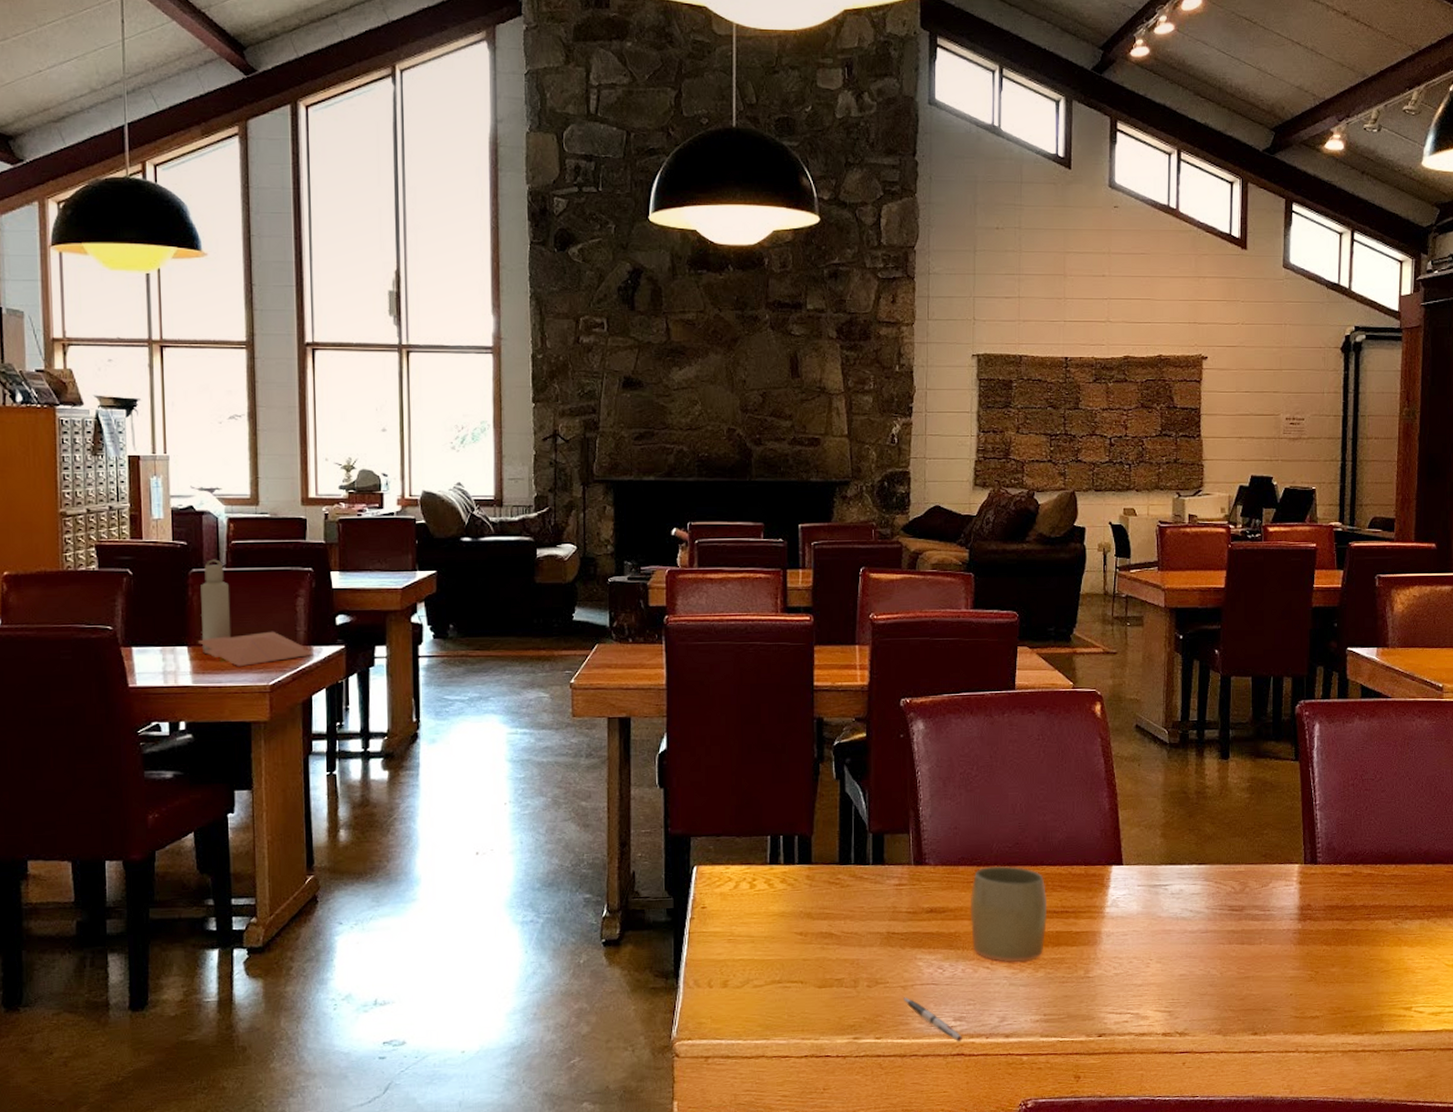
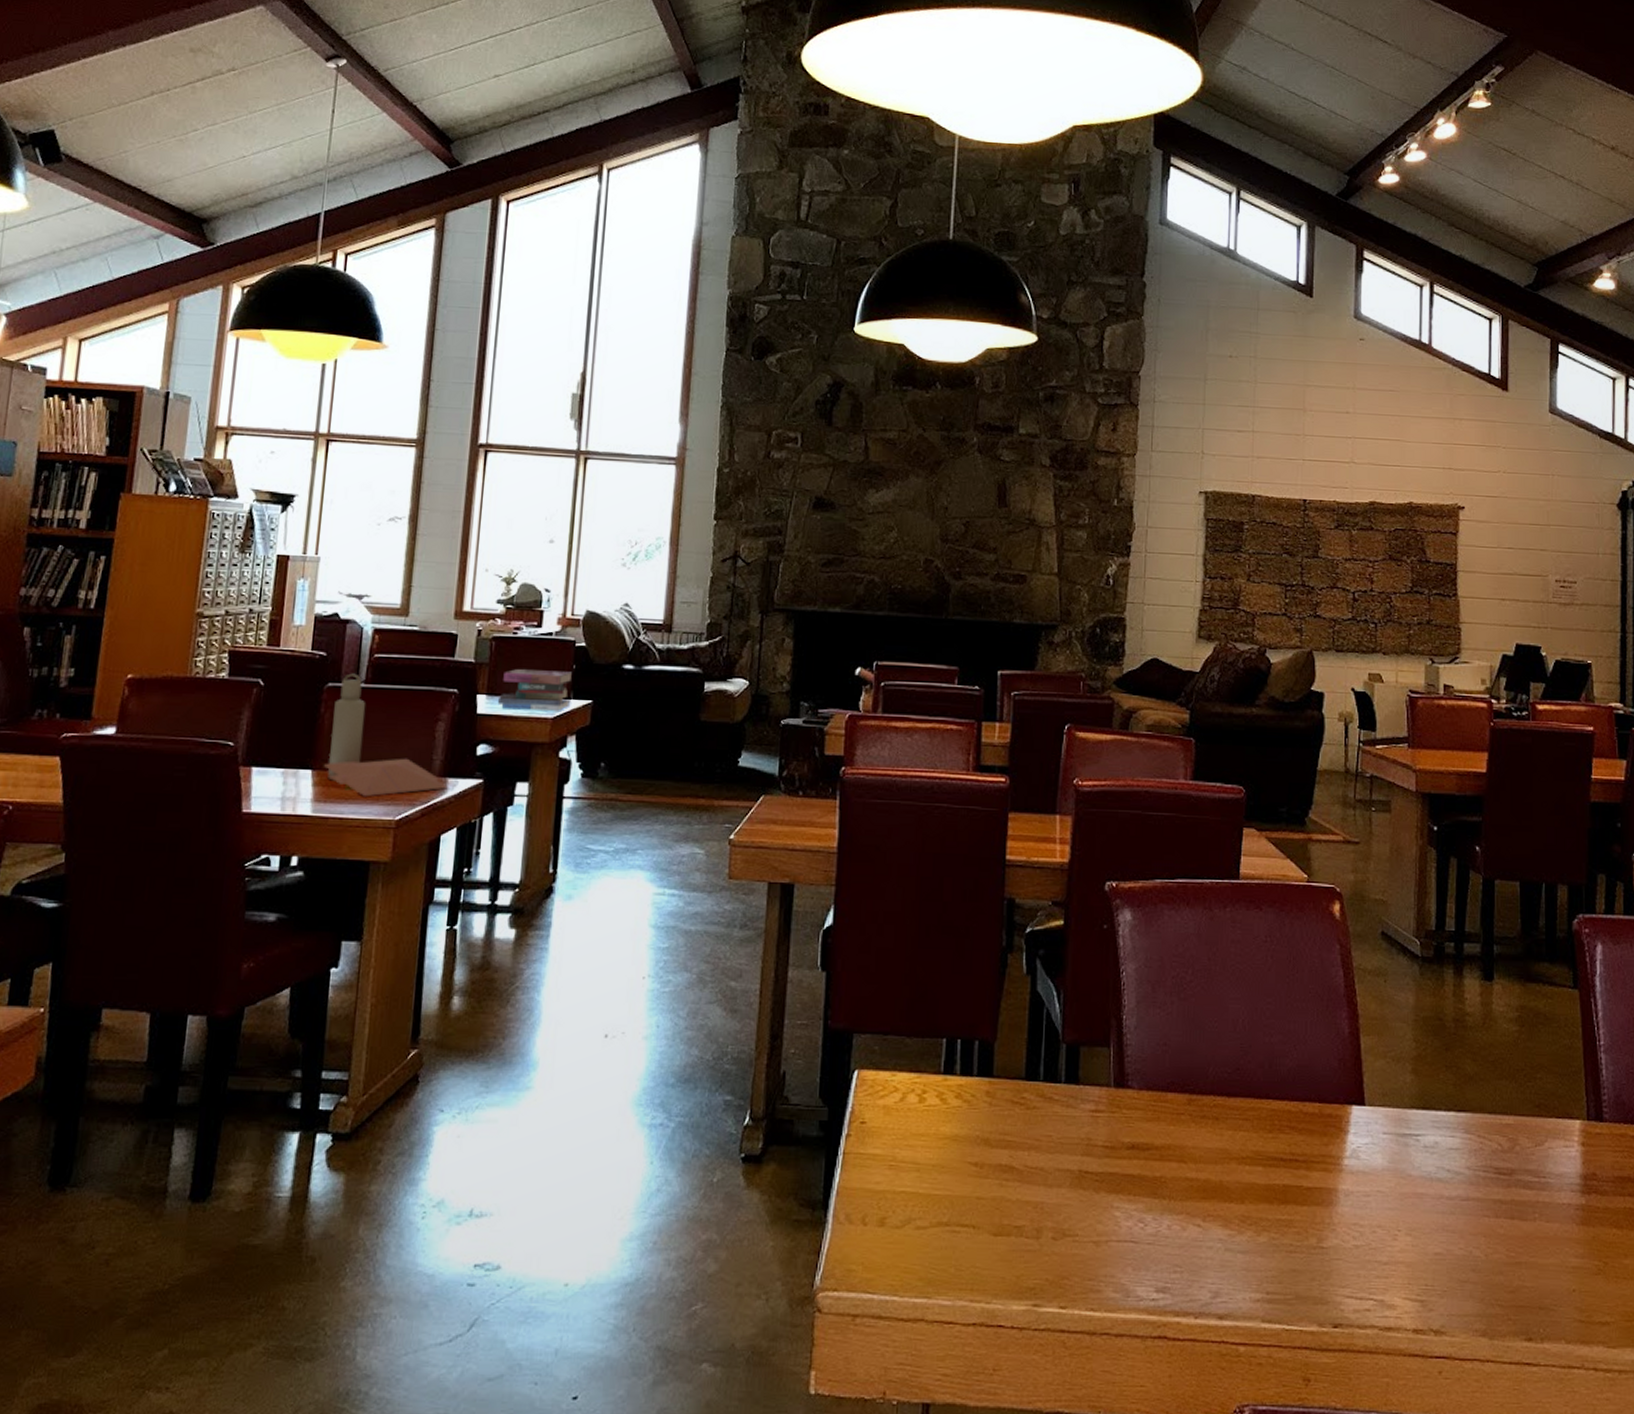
books: none [351,546,416,584] -> present [498,668,572,712]
pen: present [904,997,962,1042] -> none [1096,1256,1165,1321]
mug: present [970,866,1048,962] -> none [1179,1096,1274,1221]

